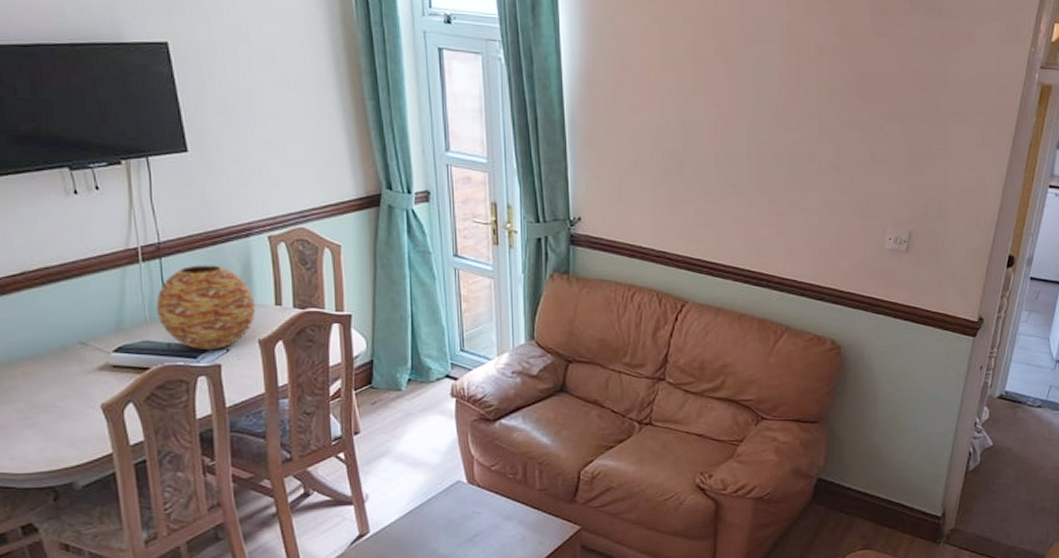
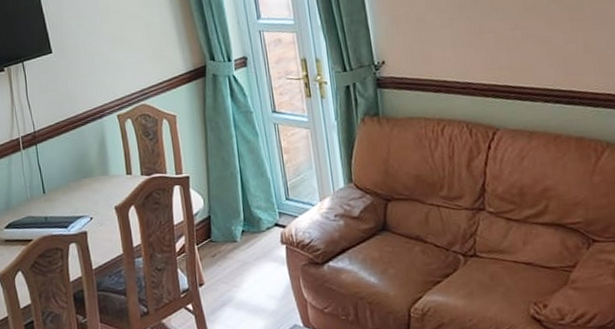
vase: present [156,265,256,351] -> none [34,145,112,220]

